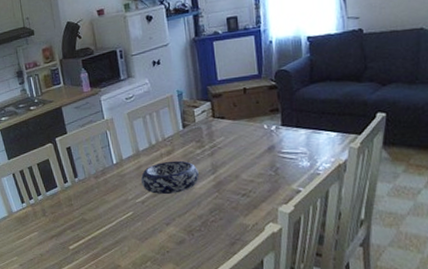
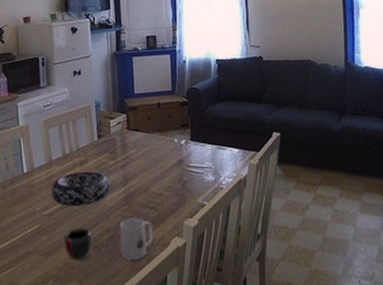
mug: none [157,213,185,243] -> present [63,227,91,259]
mug: none [211,205,247,244] -> present [119,218,154,260]

